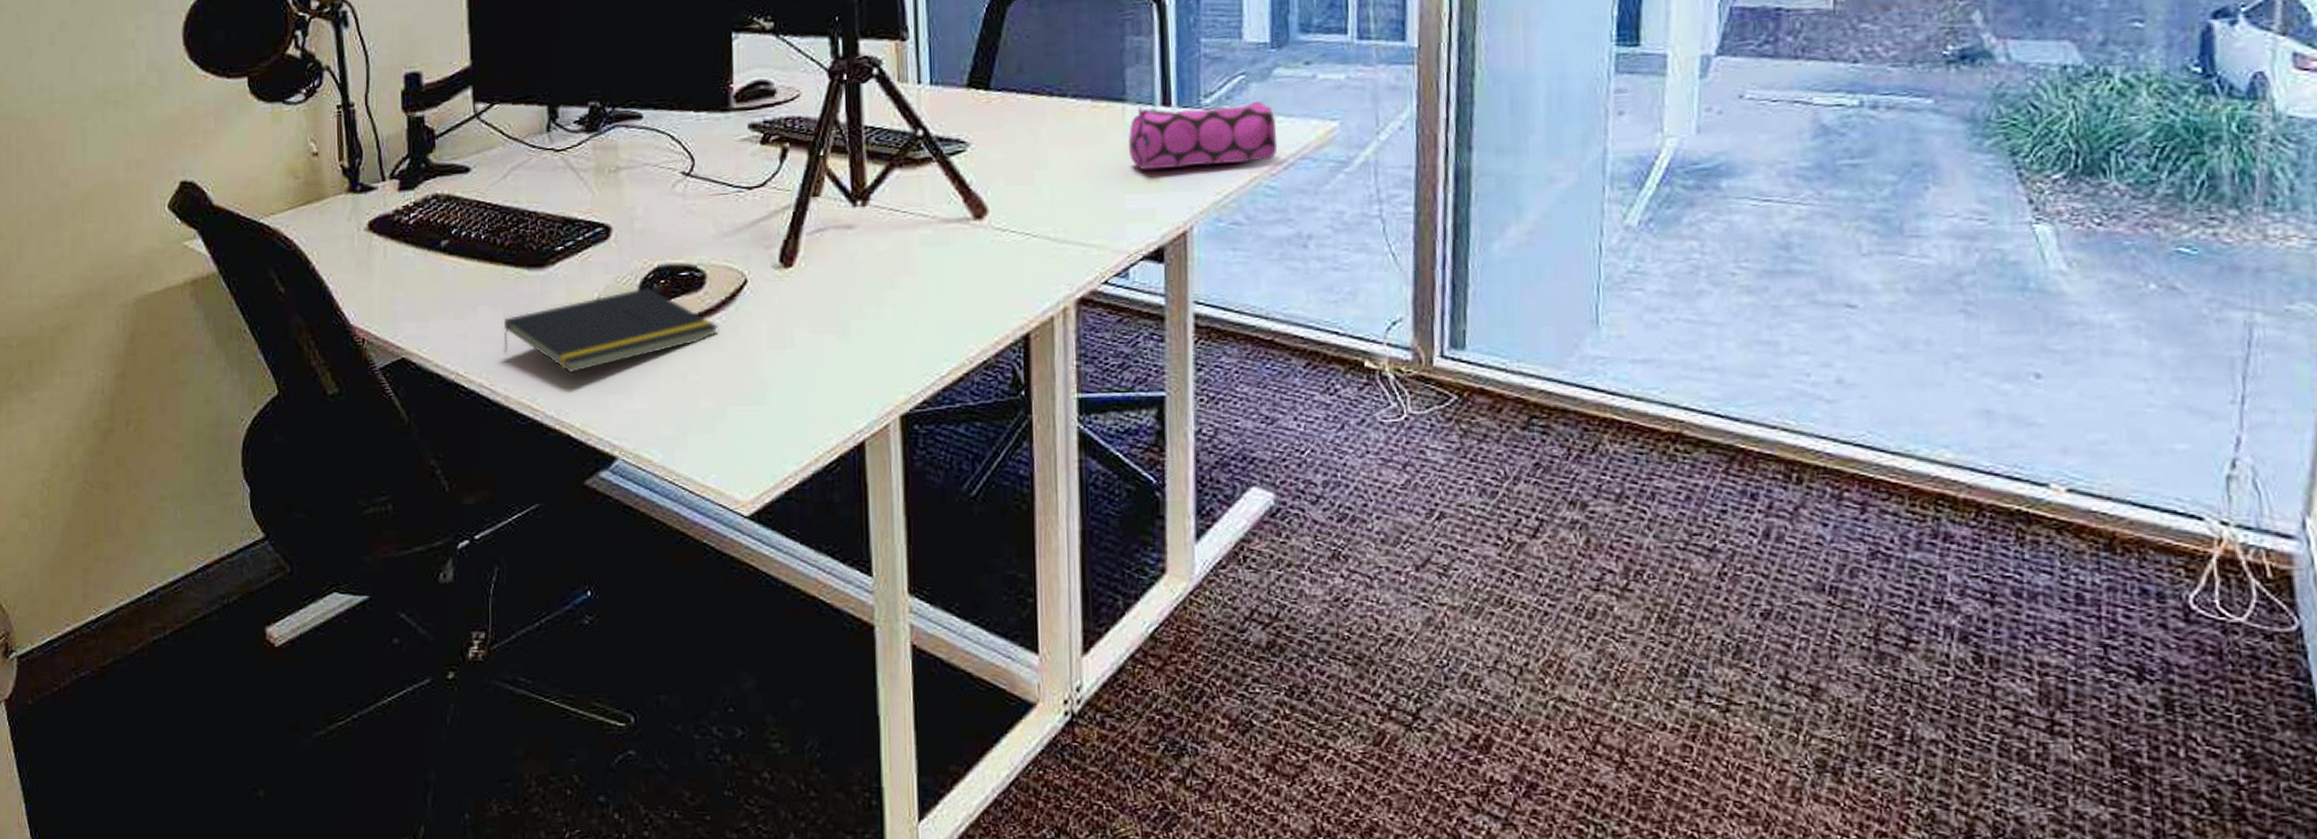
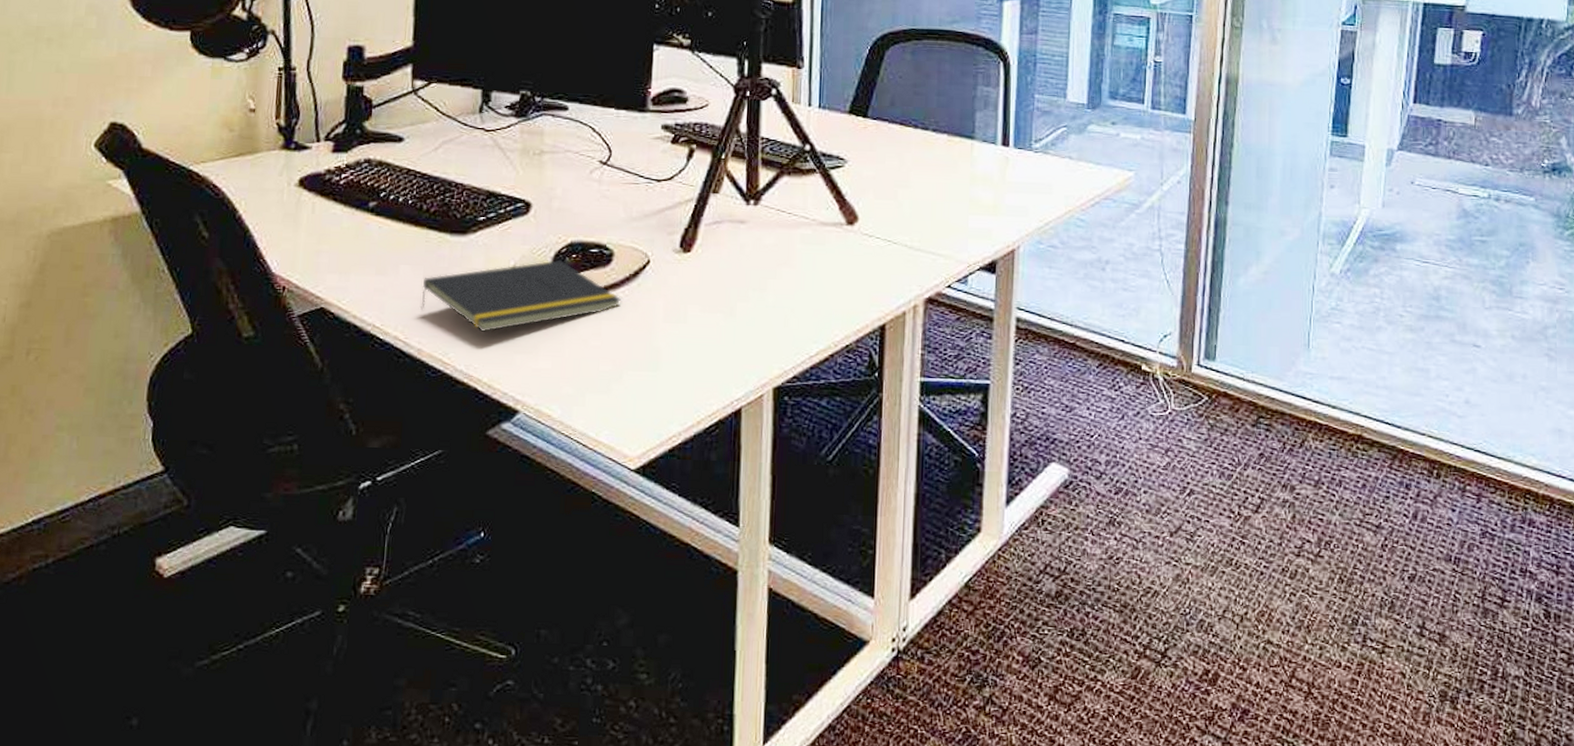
pencil case: present [1128,100,1278,170] -> none [973,144,1088,198]

